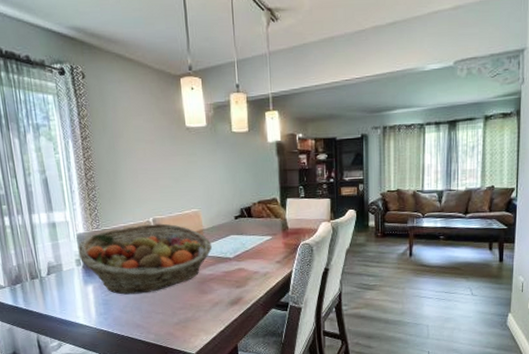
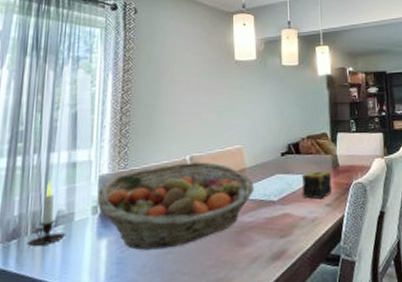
candle: none [29,237,59,290] -> present [27,180,66,247]
candle: none [254,232,282,257] -> present [301,170,332,199]

